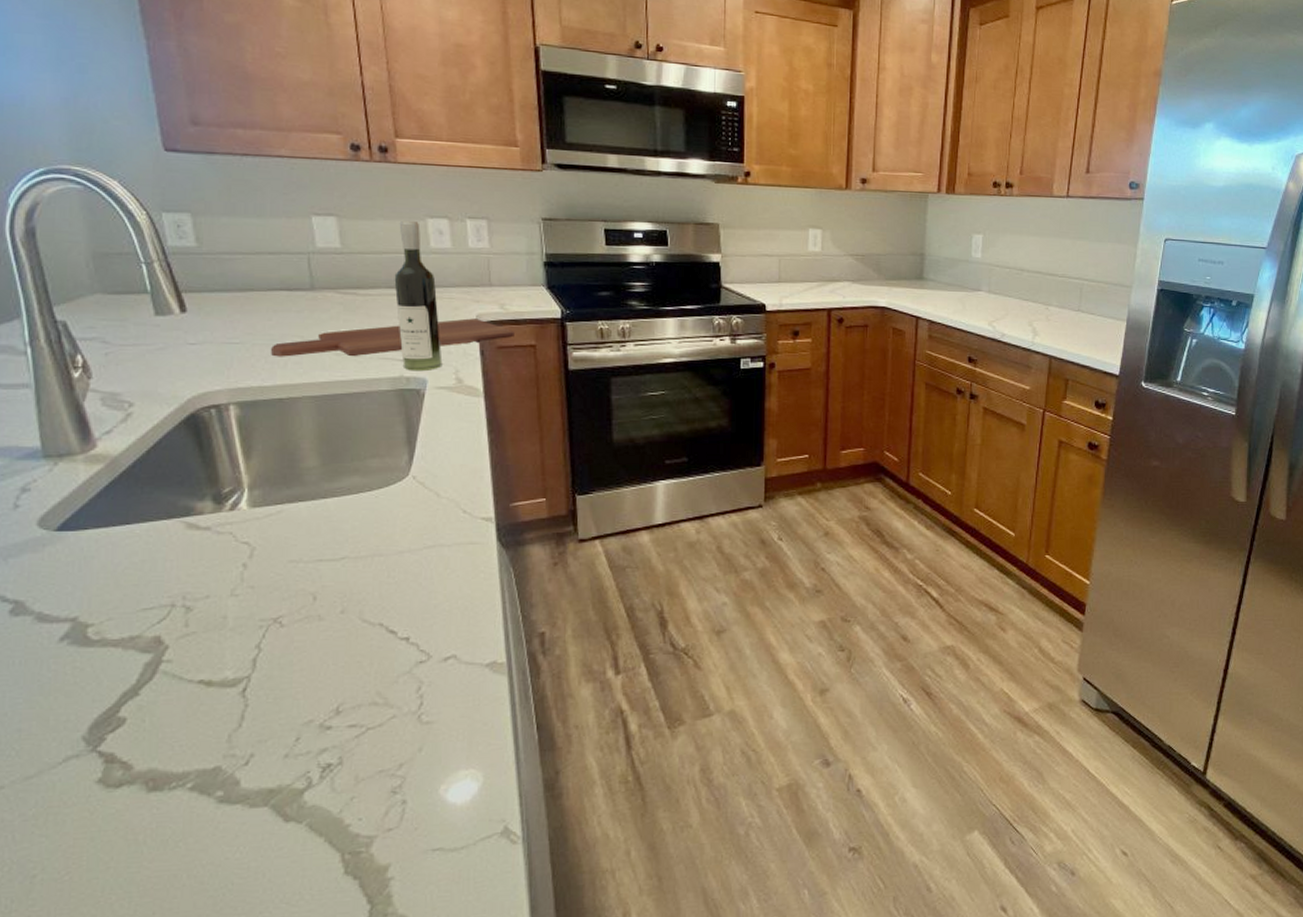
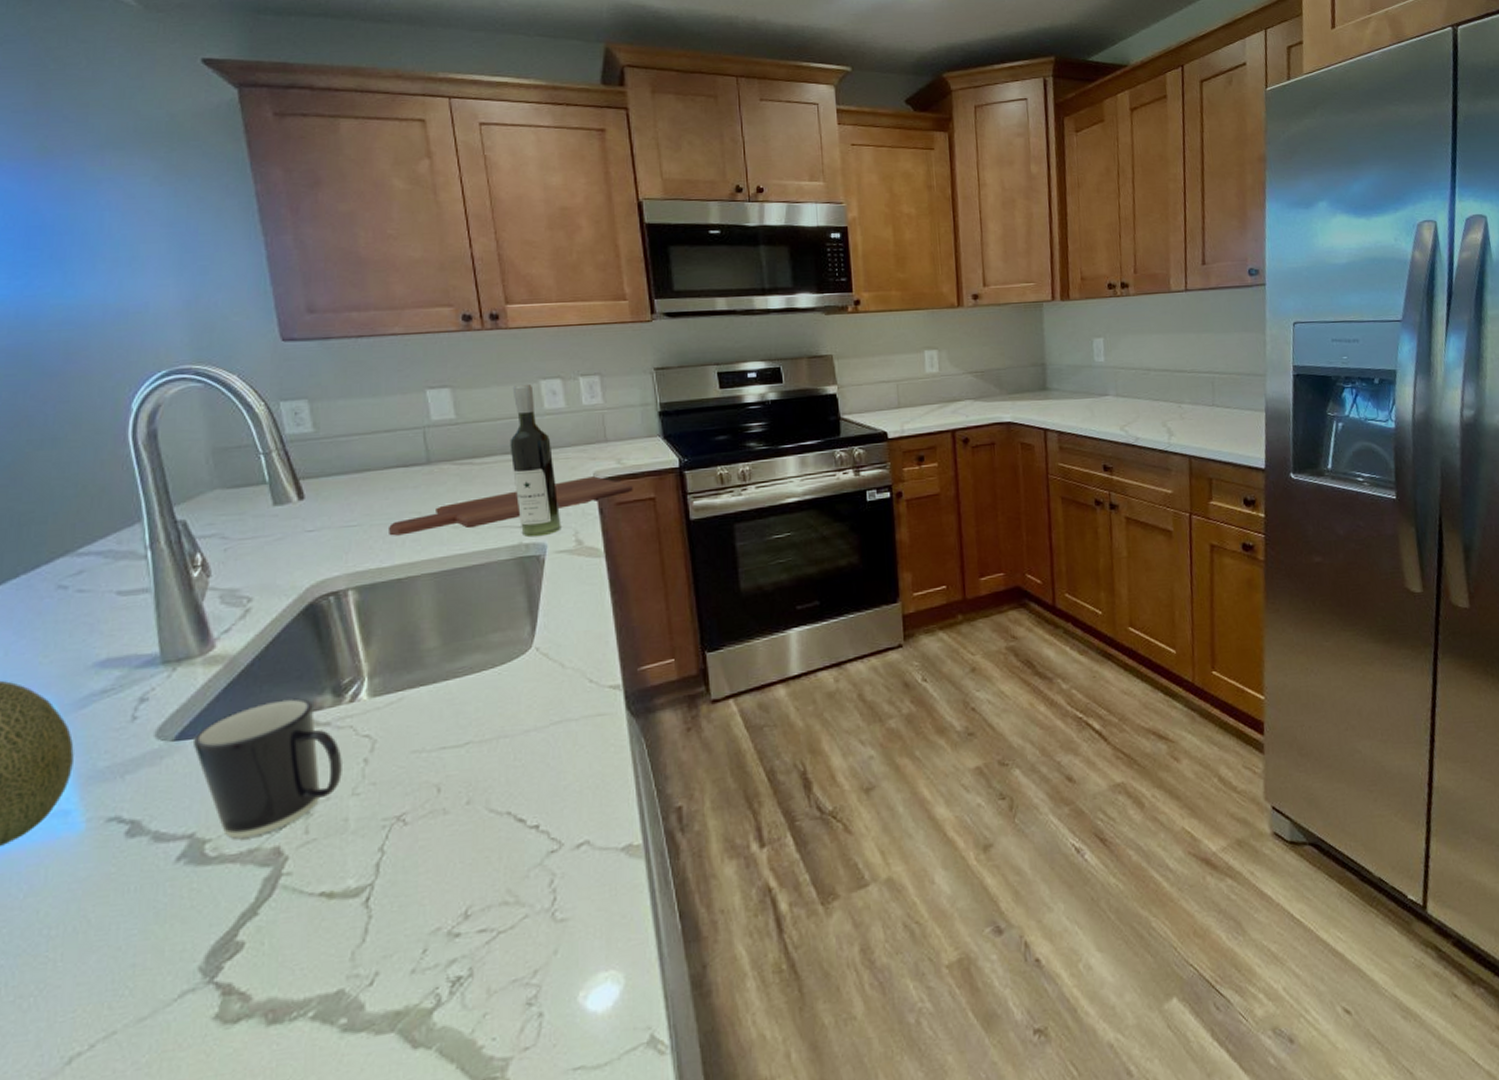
mug: none [74,500,222,627] -> present [192,697,342,840]

